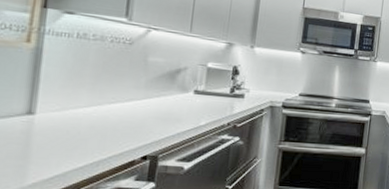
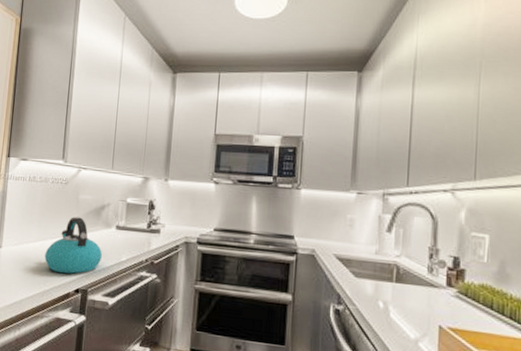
kettle: none [100,80,177,141] -> present [44,217,102,274]

